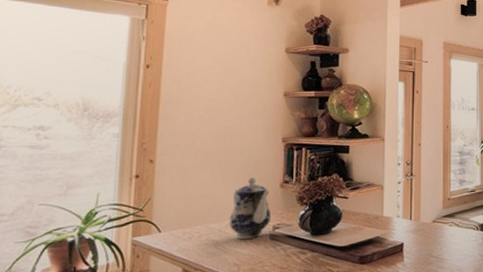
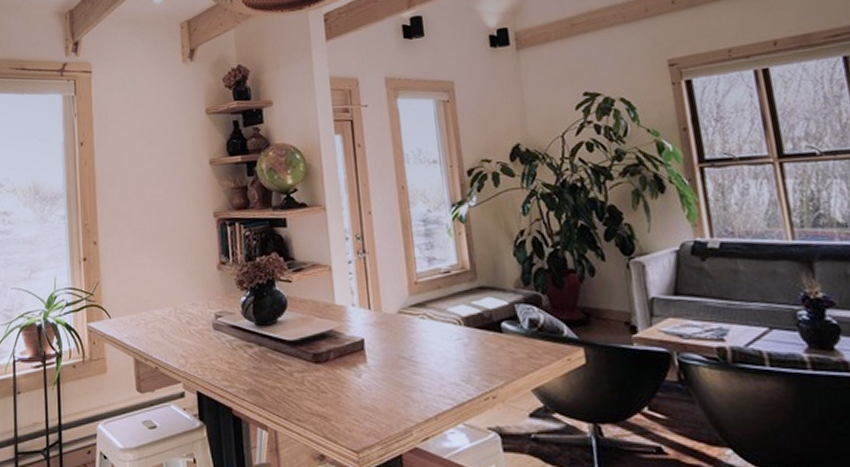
teapot: present [228,177,271,240] -> none [171,258,212,329]

